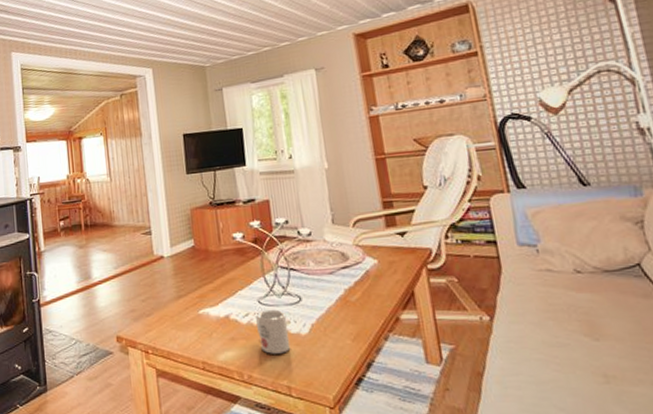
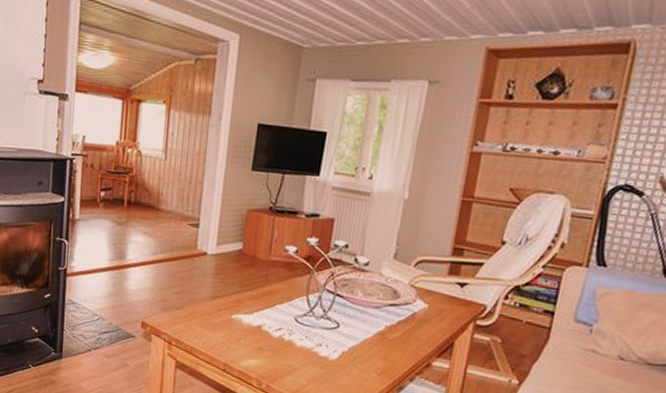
mug: present [256,309,291,354] -> none [286,328,320,373]

